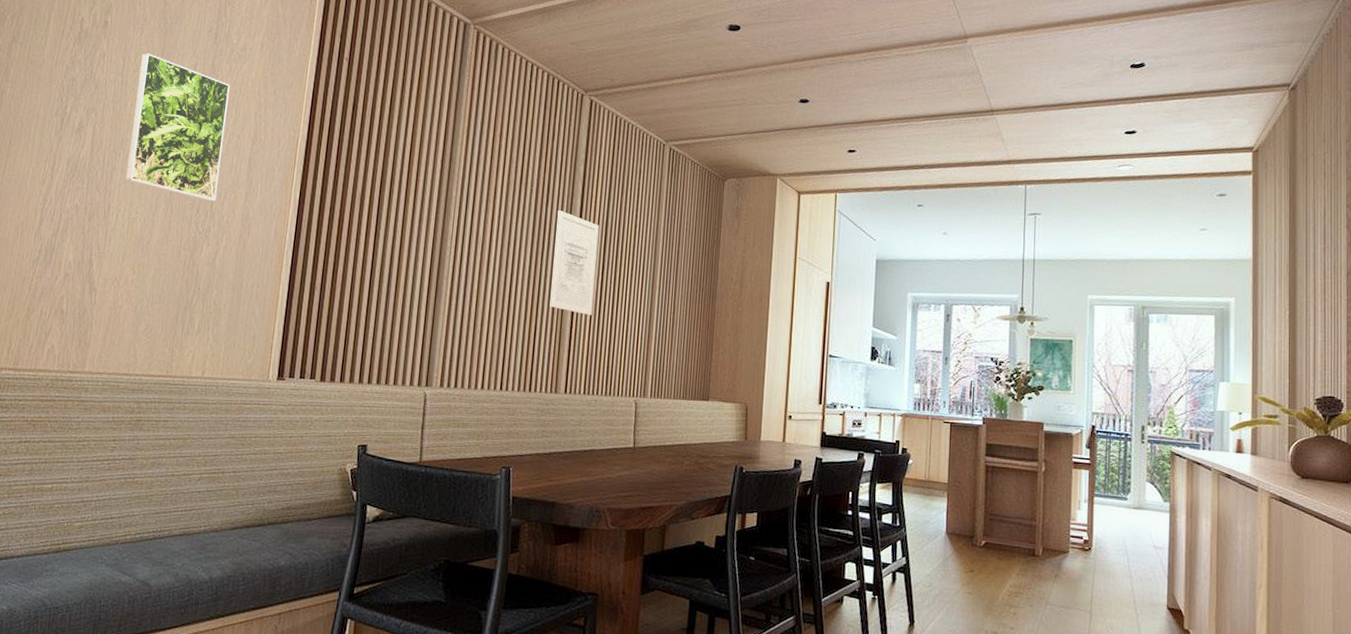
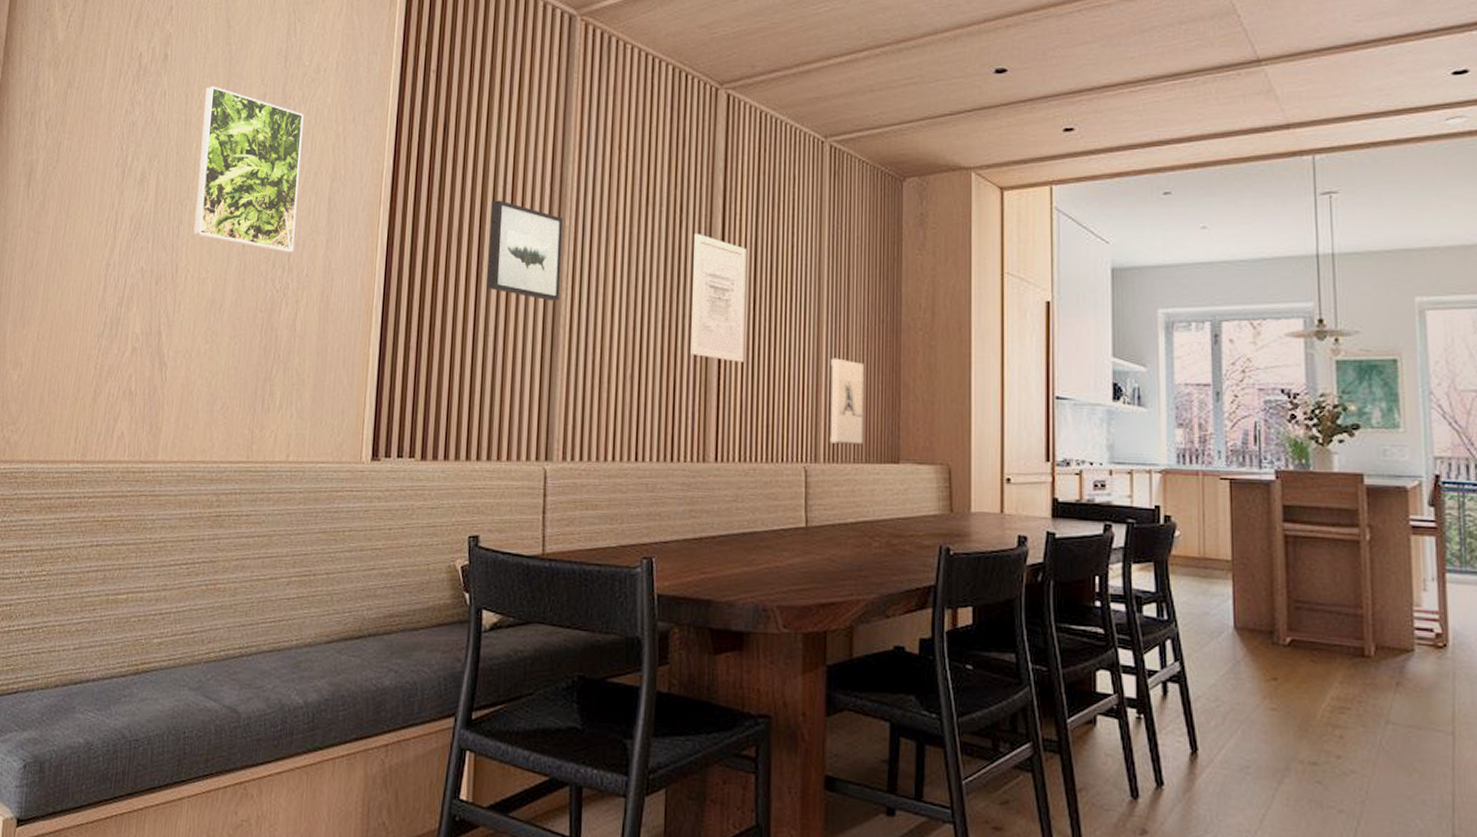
wall art: none [383,171,450,257] -> present [486,200,563,301]
wall sculpture: none [656,316,686,386] -> present [830,358,864,446]

